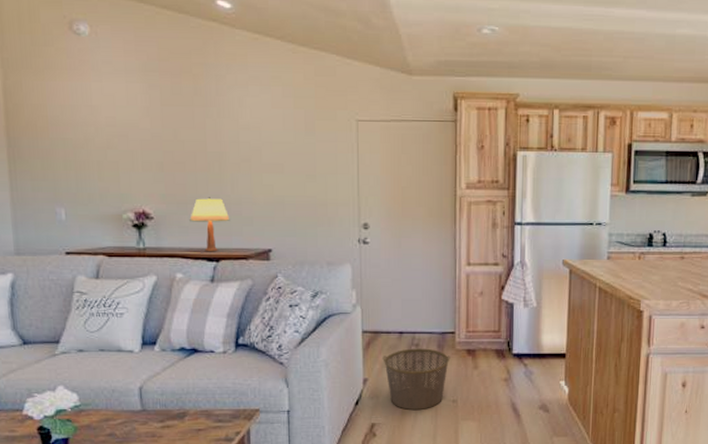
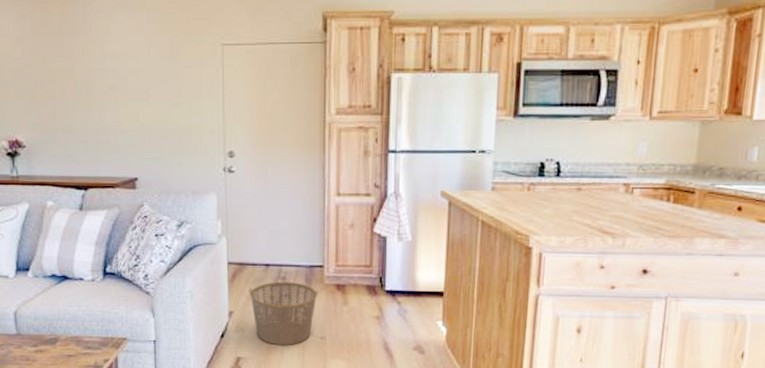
table lamp: present [190,197,230,252] -> none [59,125,98,181]

